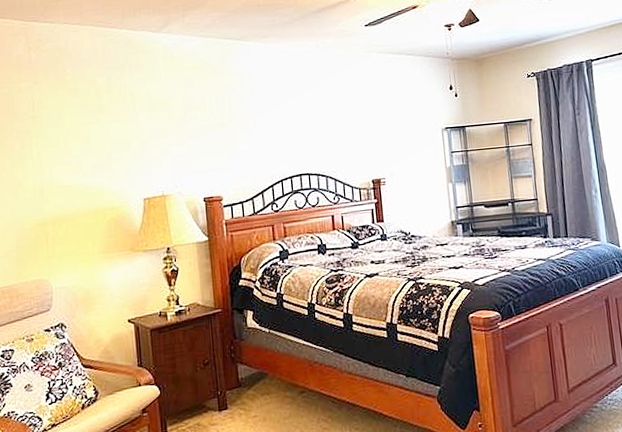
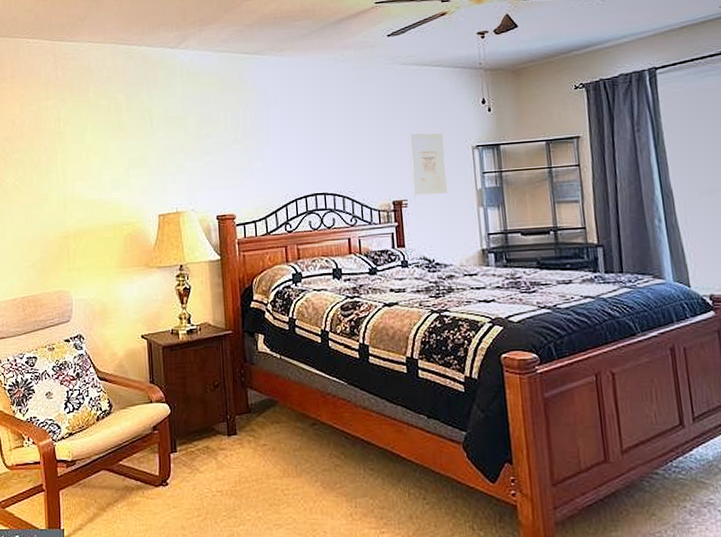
wall art: none [386,116,421,174] -> present [409,132,448,195]

